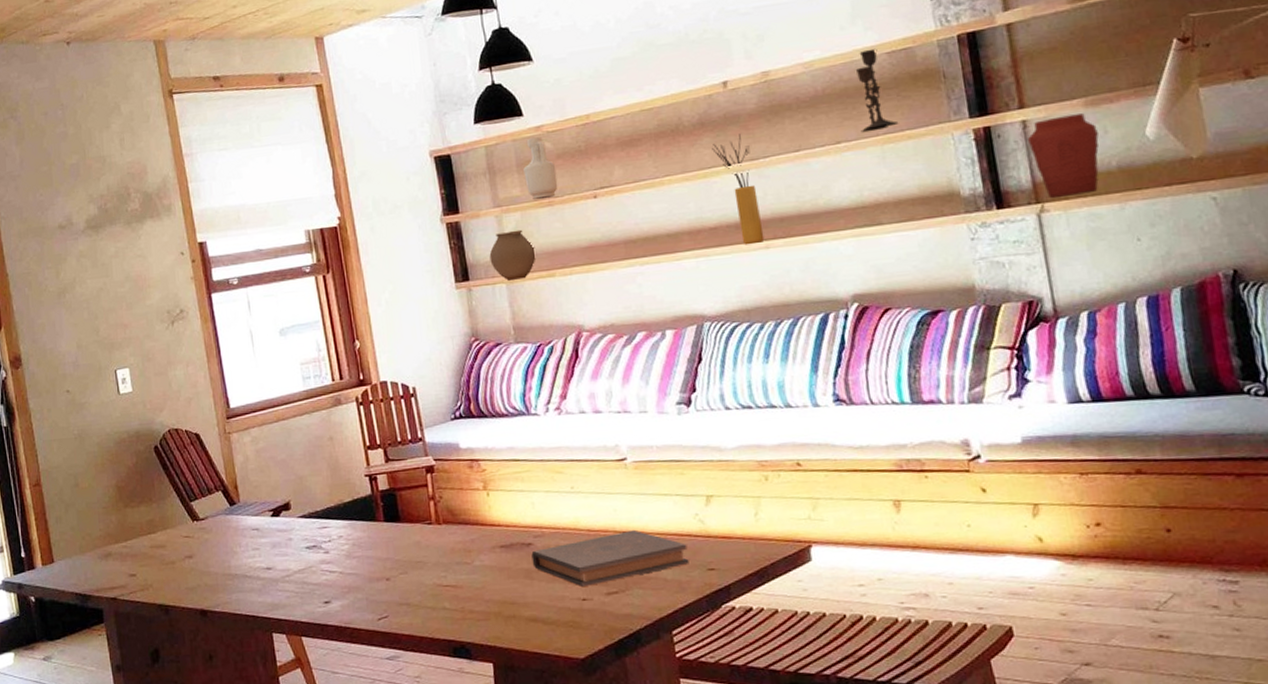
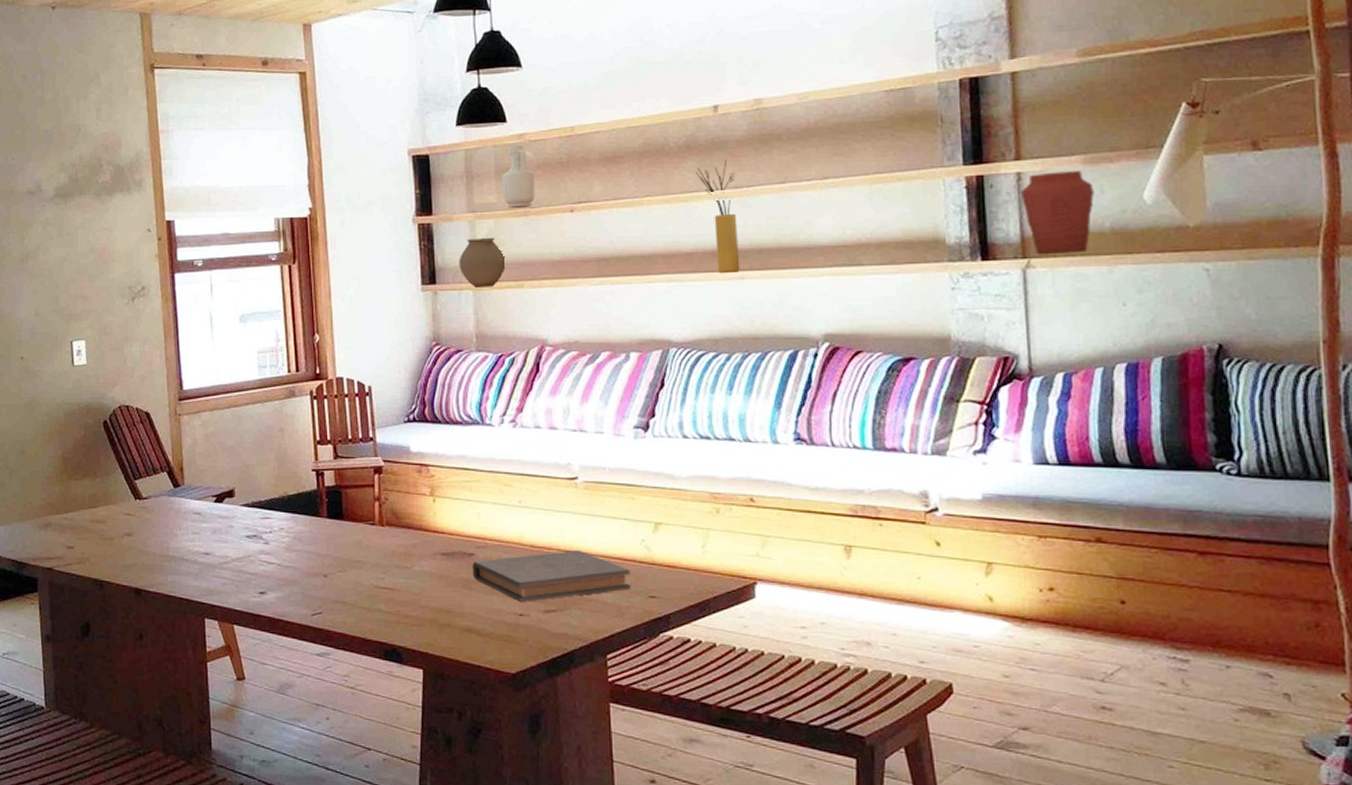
candlestick: present [855,48,899,133] -> none [850,85,890,170]

